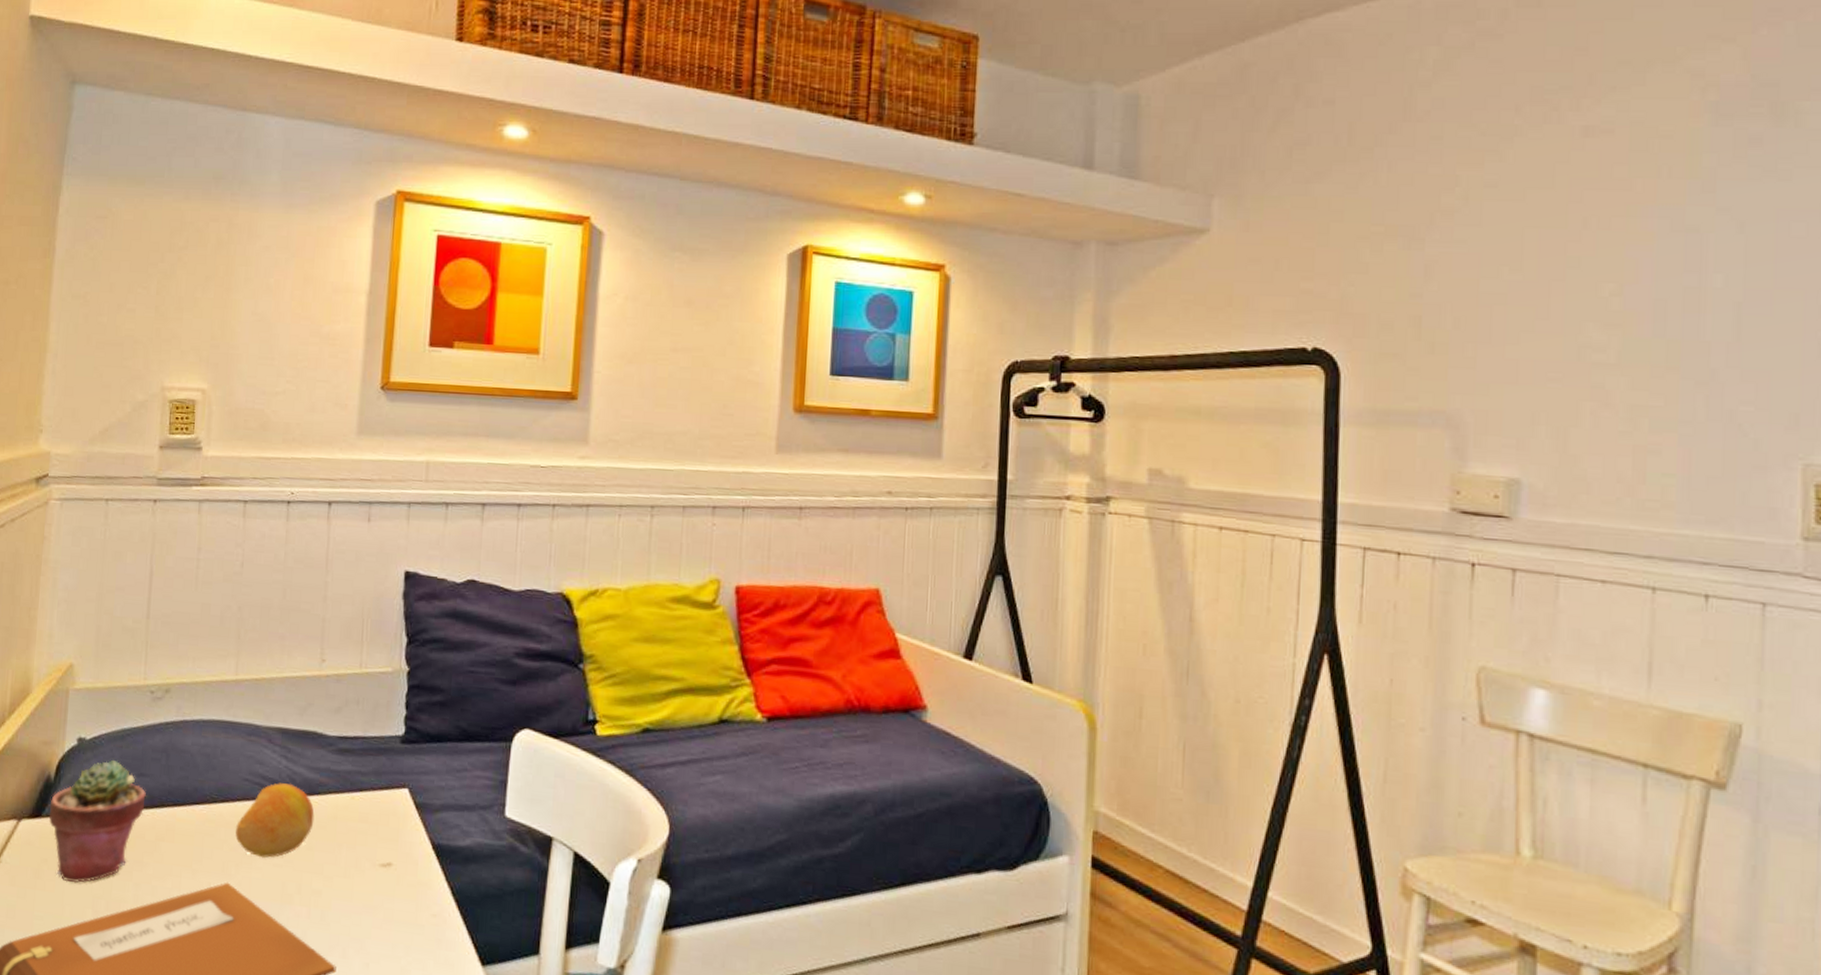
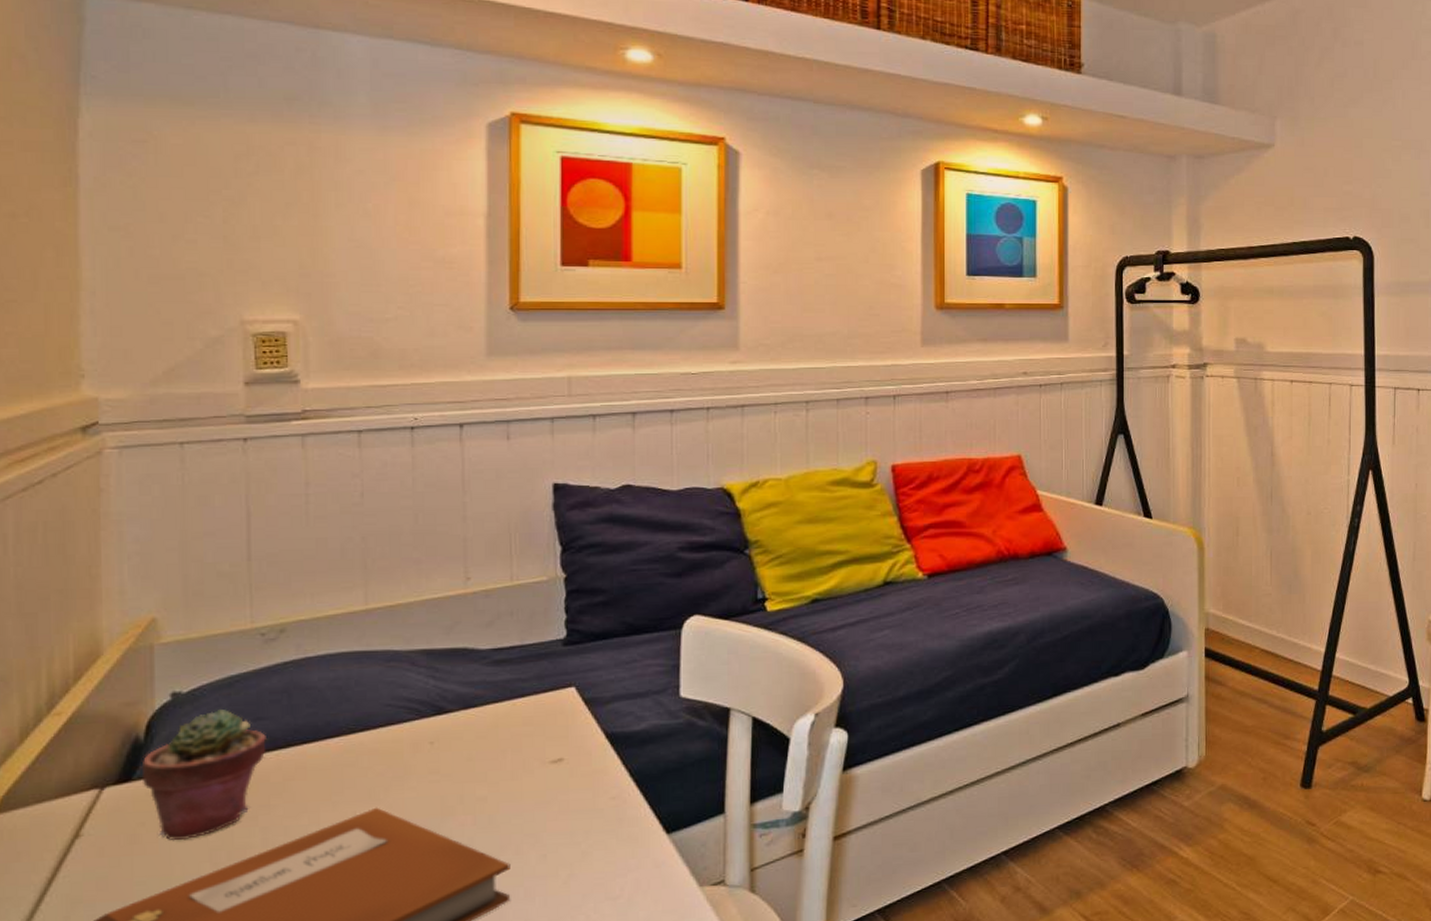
fruit: present [235,783,315,859] -> none [380,702,472,778]

